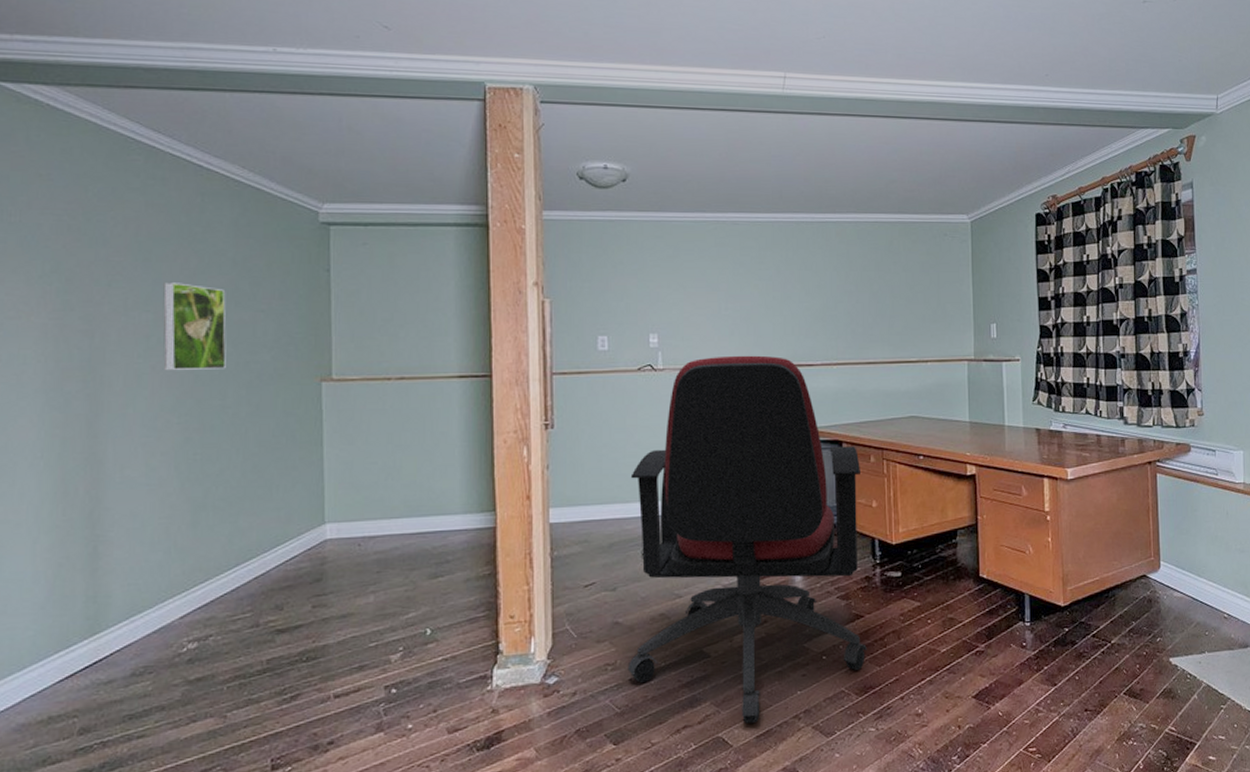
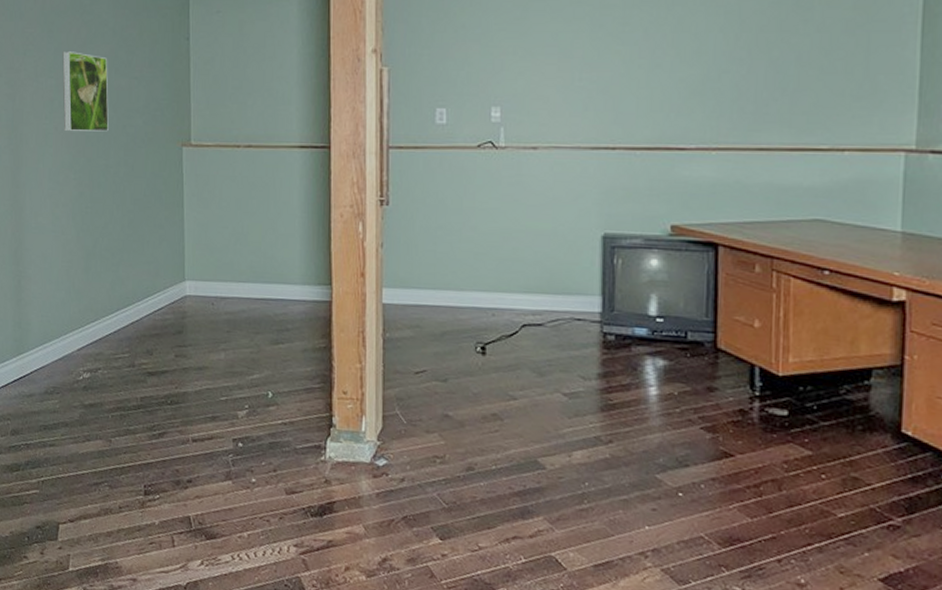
office chair: present [627,355,867,724] -> none [456,134,741,550]

